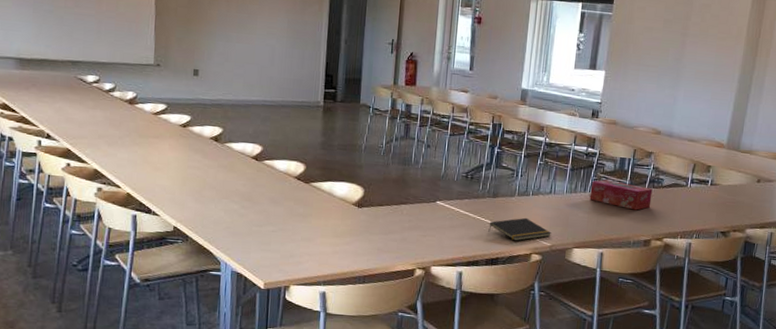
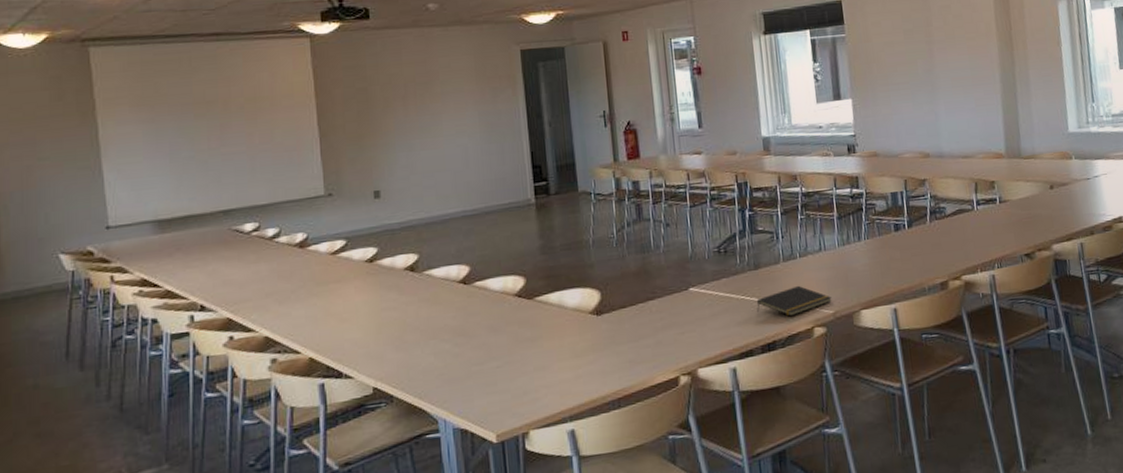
tissue box: present [589,179,653,210] -> none [864,220,939,250]

